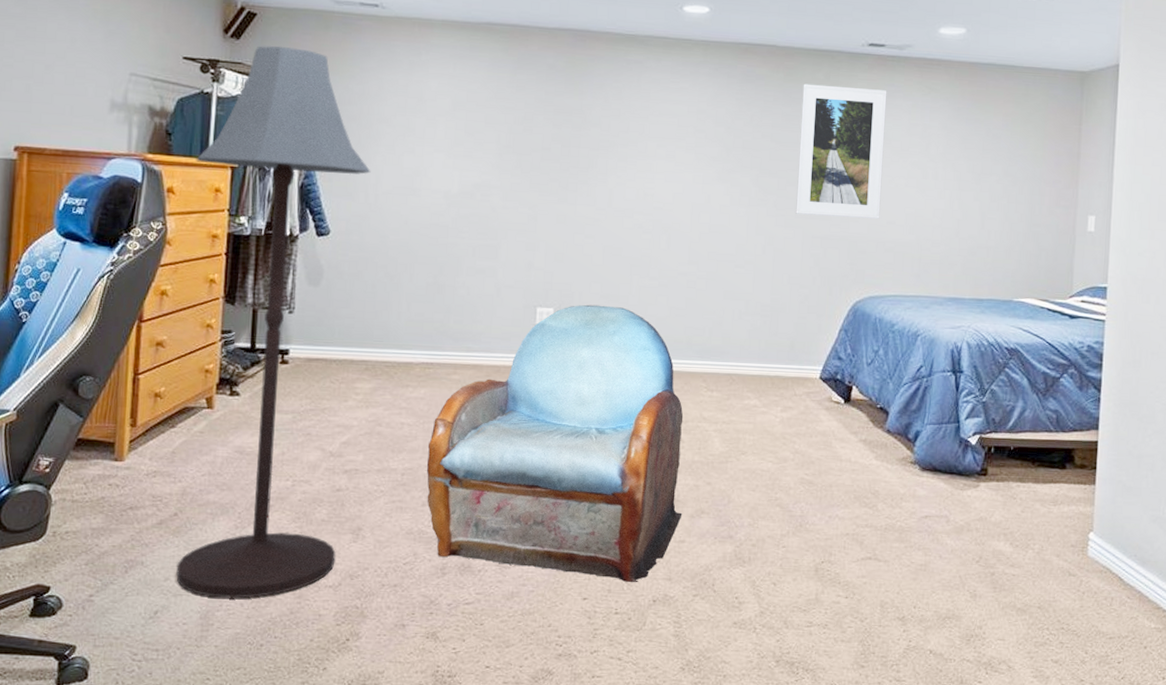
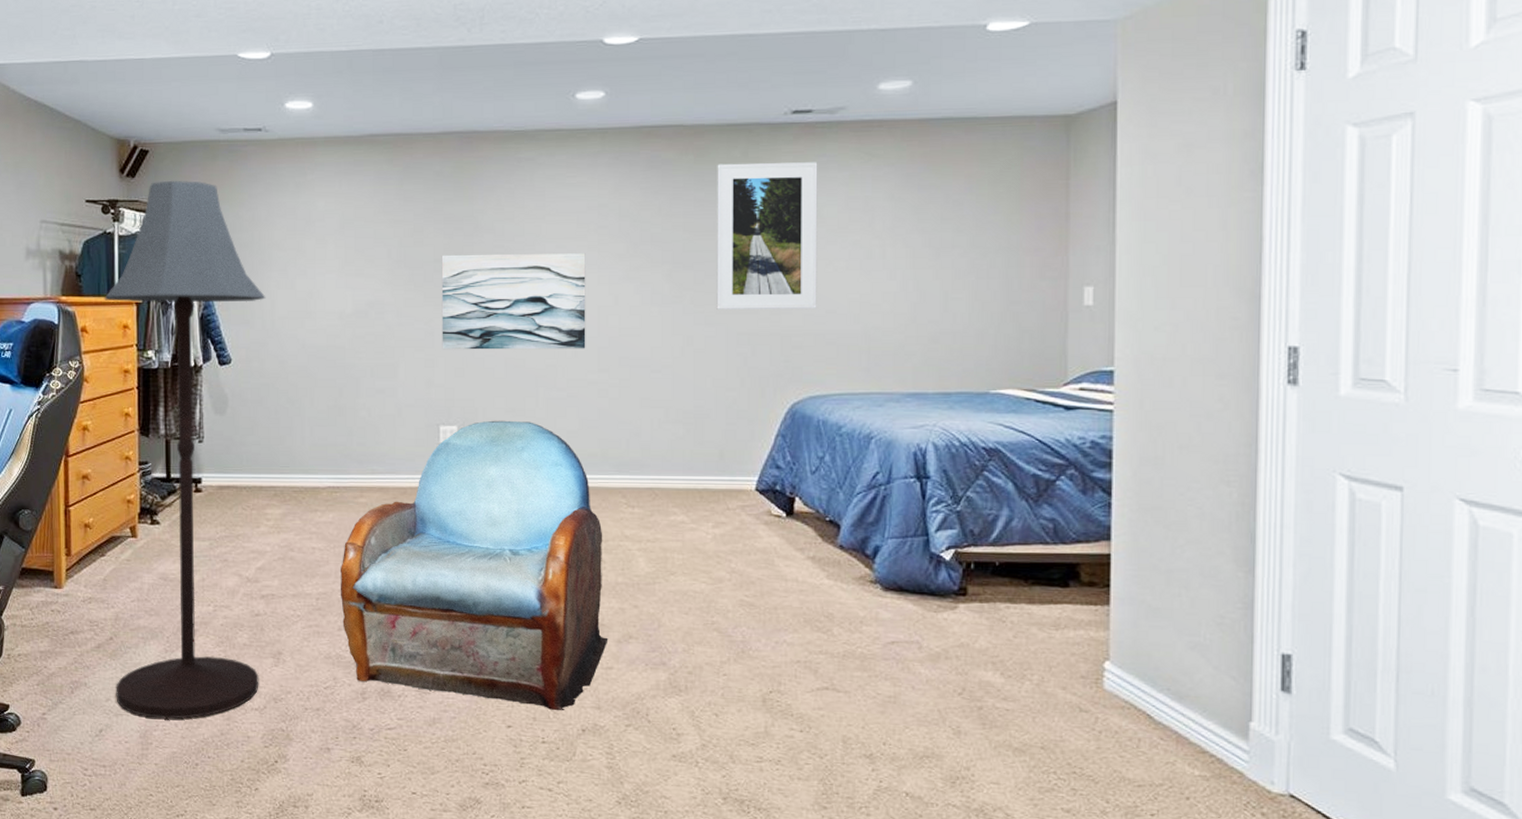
wall art: none [544,144,684,242] -> present [441,253,586,350]

